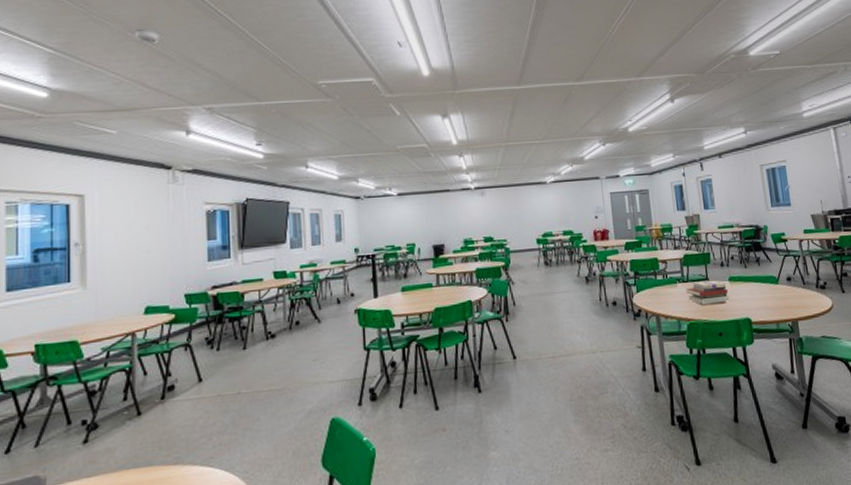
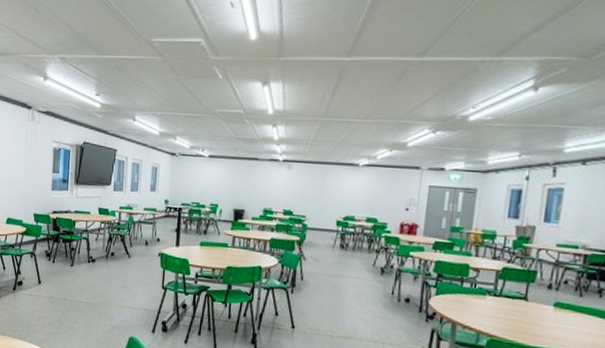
books: present [685,280,730,305] -> none [495,298,550,329]

